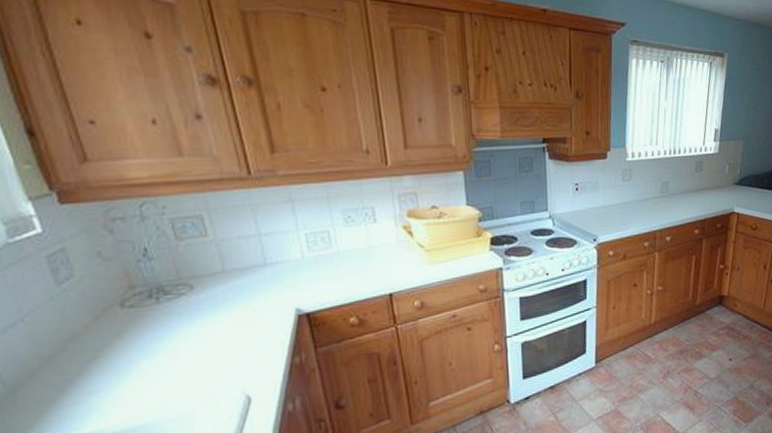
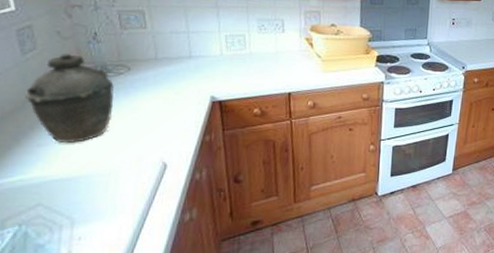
kettle: none [67,276,178,388] -> present [25,53,114,144]

